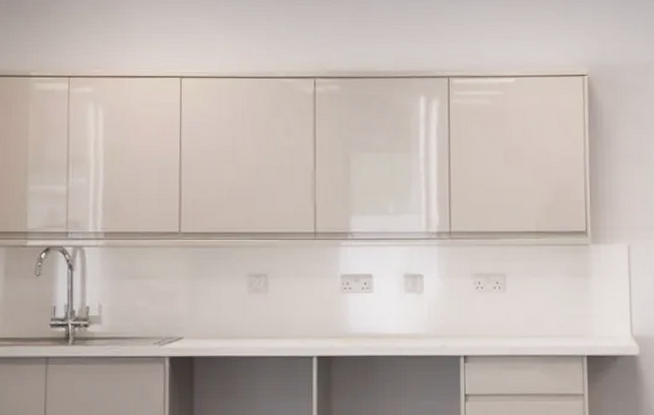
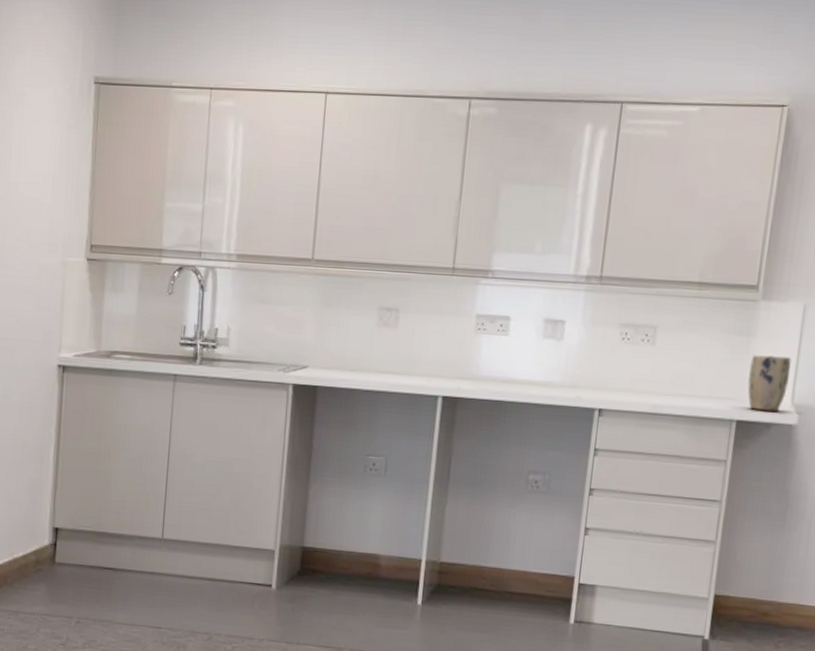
plant pot: none [591,294,626,344] -> present [747,355,792,412]

